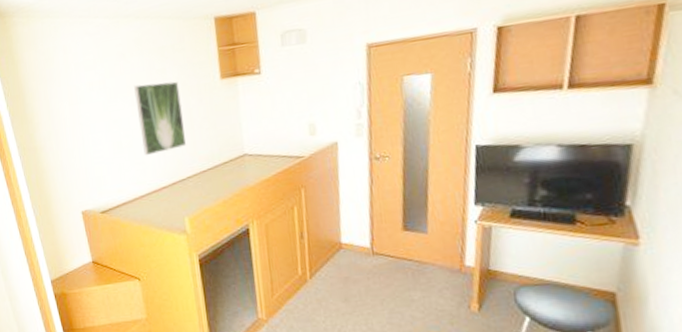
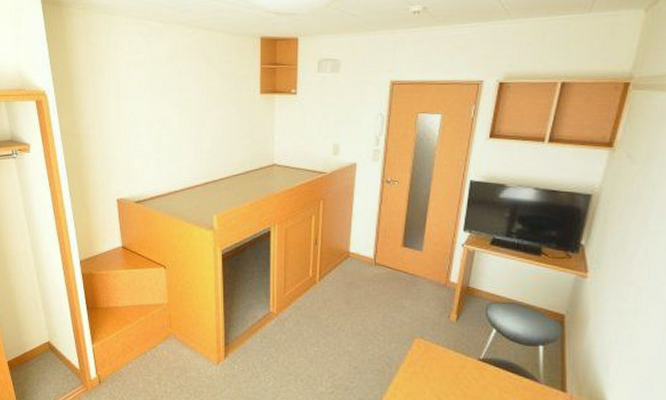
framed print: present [134,81,187,156] -> none [180,88,223,155]

